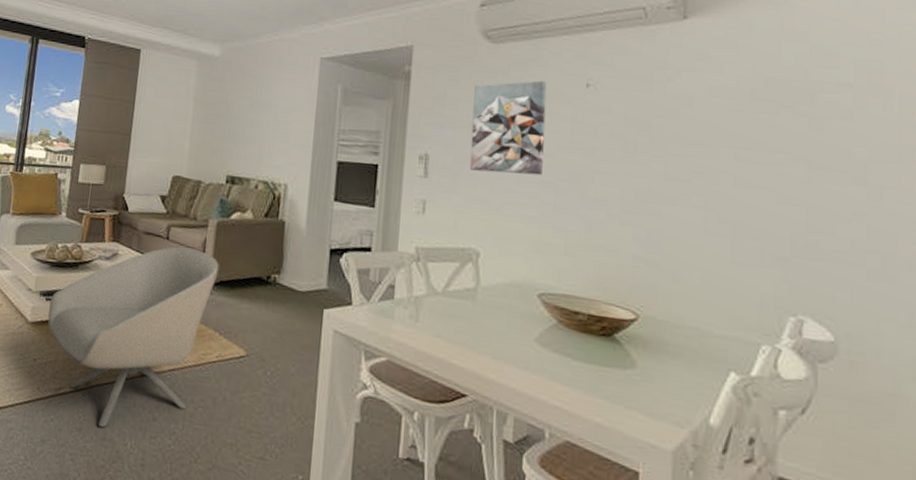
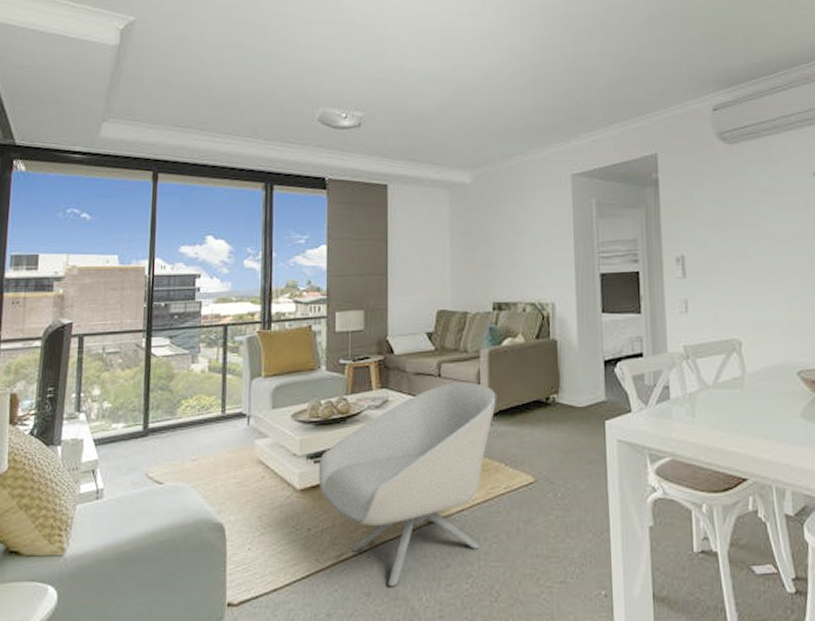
wall art: present [469,80,547,176] -> none [718,174,787,265]

